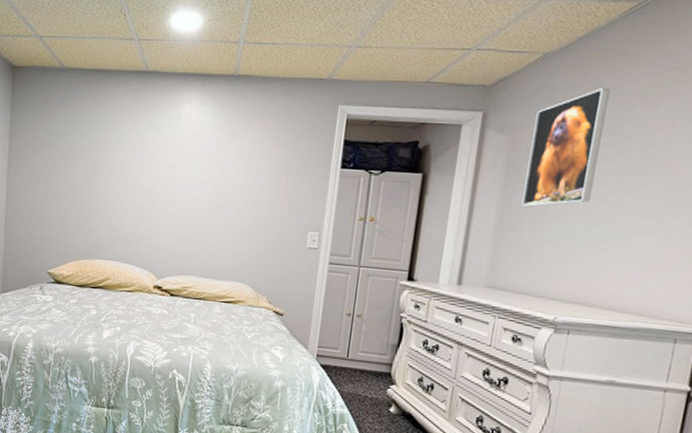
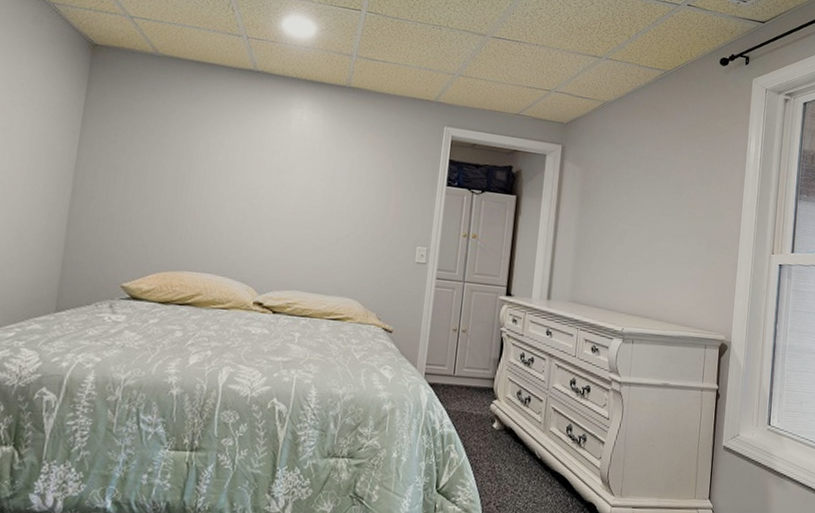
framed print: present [521,89,610,207] -> none [594,135,650,230]

